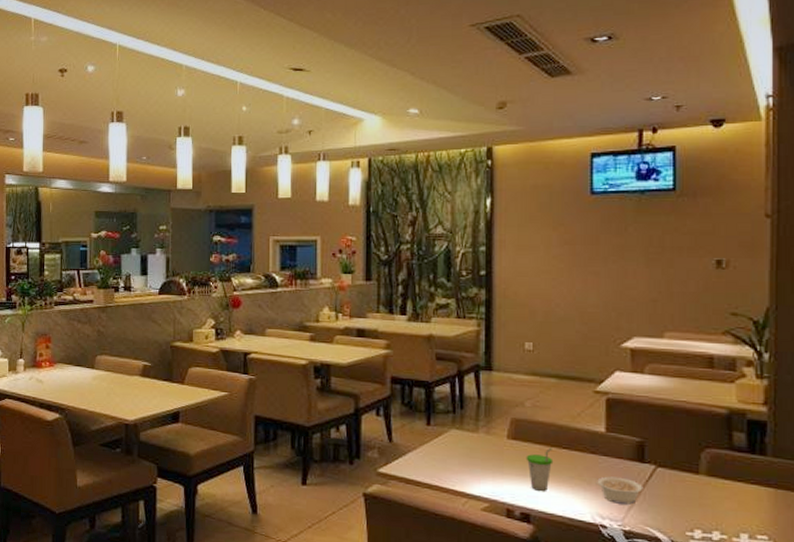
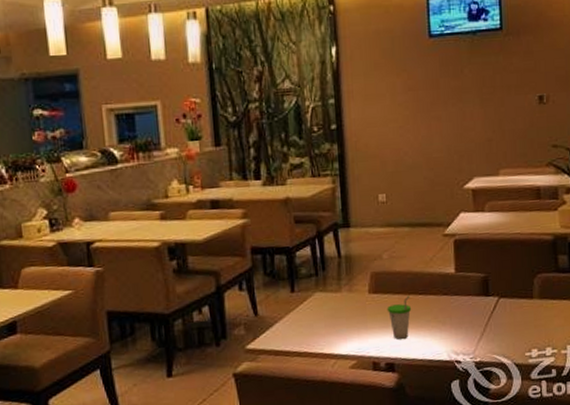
legume: present [596,476,643,505] -> none [449,313,489,339]

